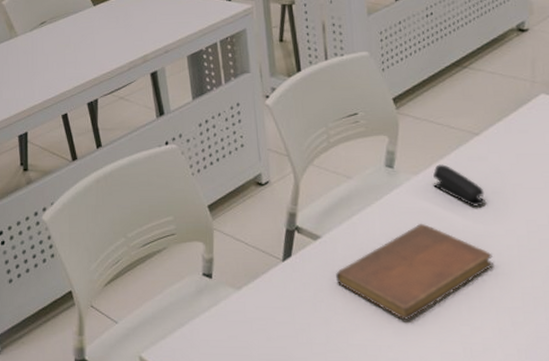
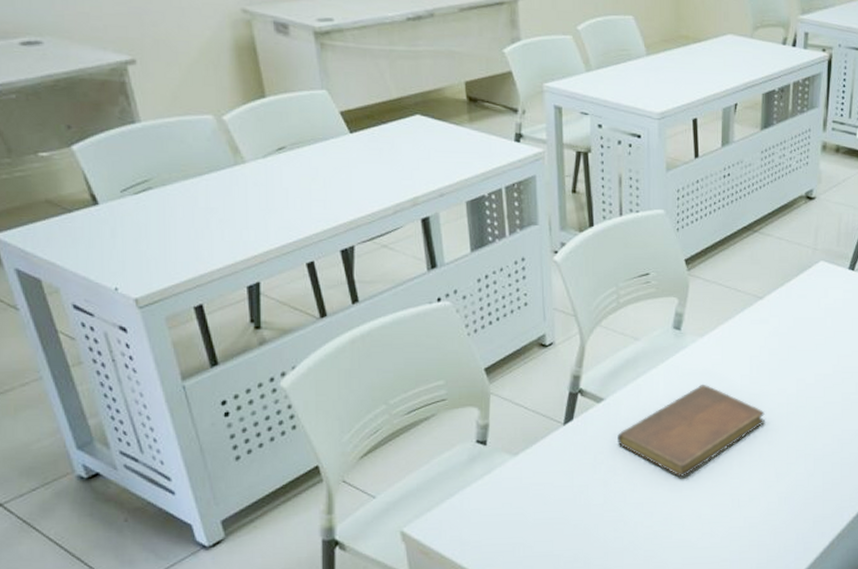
stapler: present [433,164,487,207] -> none [717,327,764,367]

